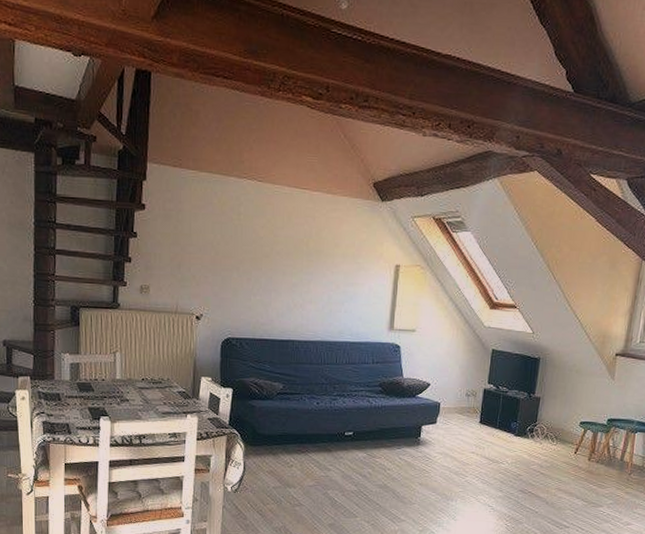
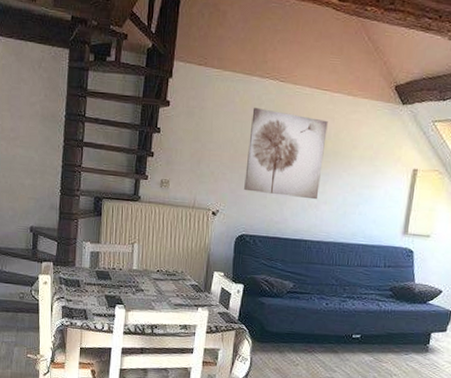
wall art: none [227,209,309,300] -> present [244,108,328,200]

